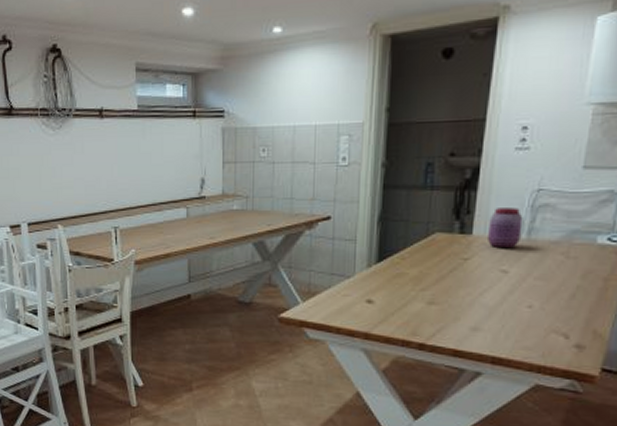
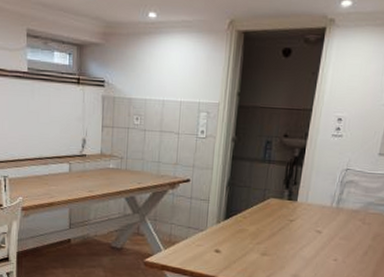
jar: present [486,208,523,249] -> none [307,181,335,214]

